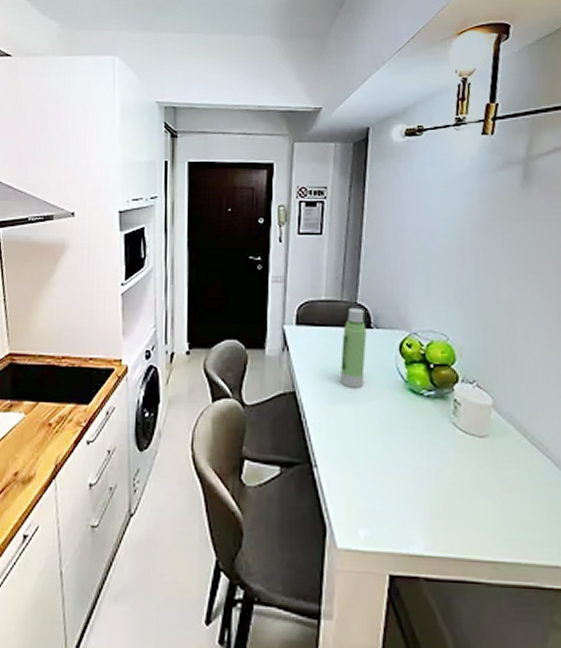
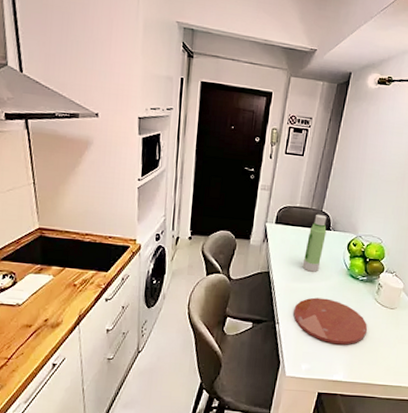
plate: none [336,425,450,497] -> present [293,297,368,345]

